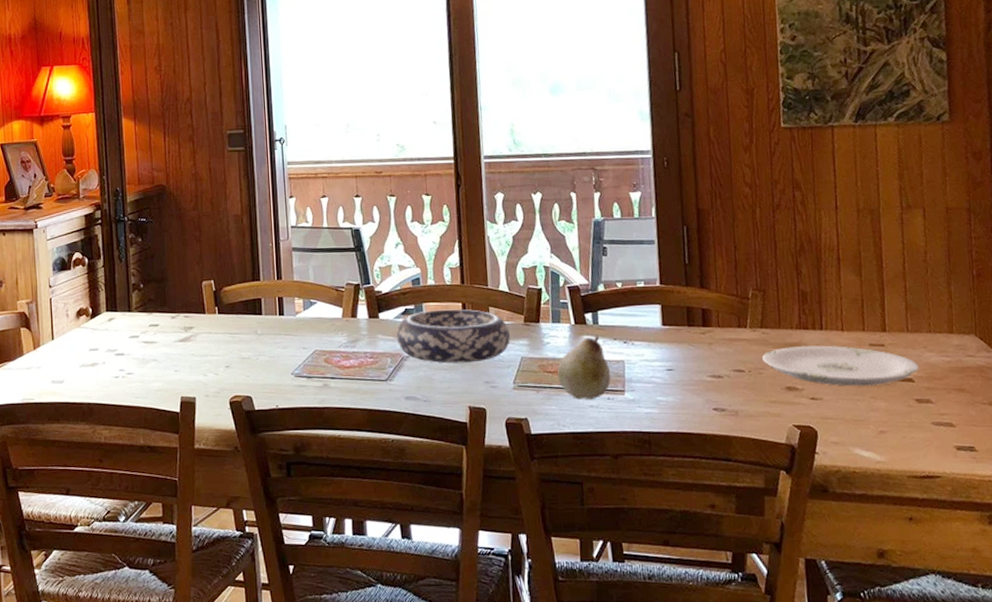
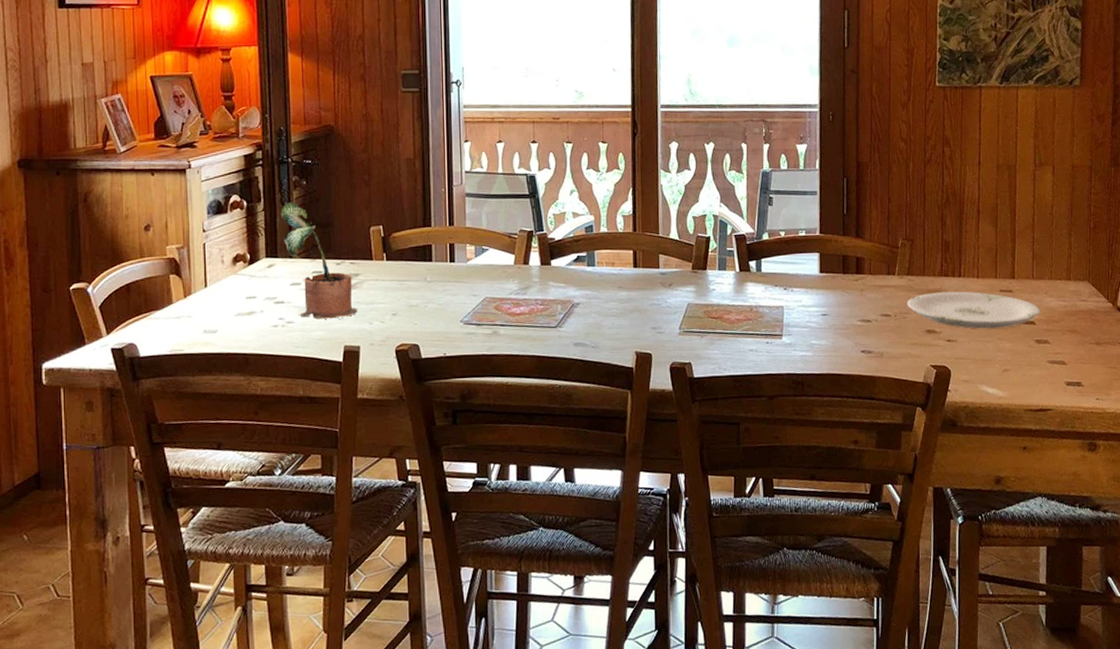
potted plant: none [119,258,193,371] -> present [281,202,358,319]
decorative bowl: present [396,309,510,364] -> none [567,256,678,310]
fruit: present [557,335,611,400] -> none [721,282,771,344]

